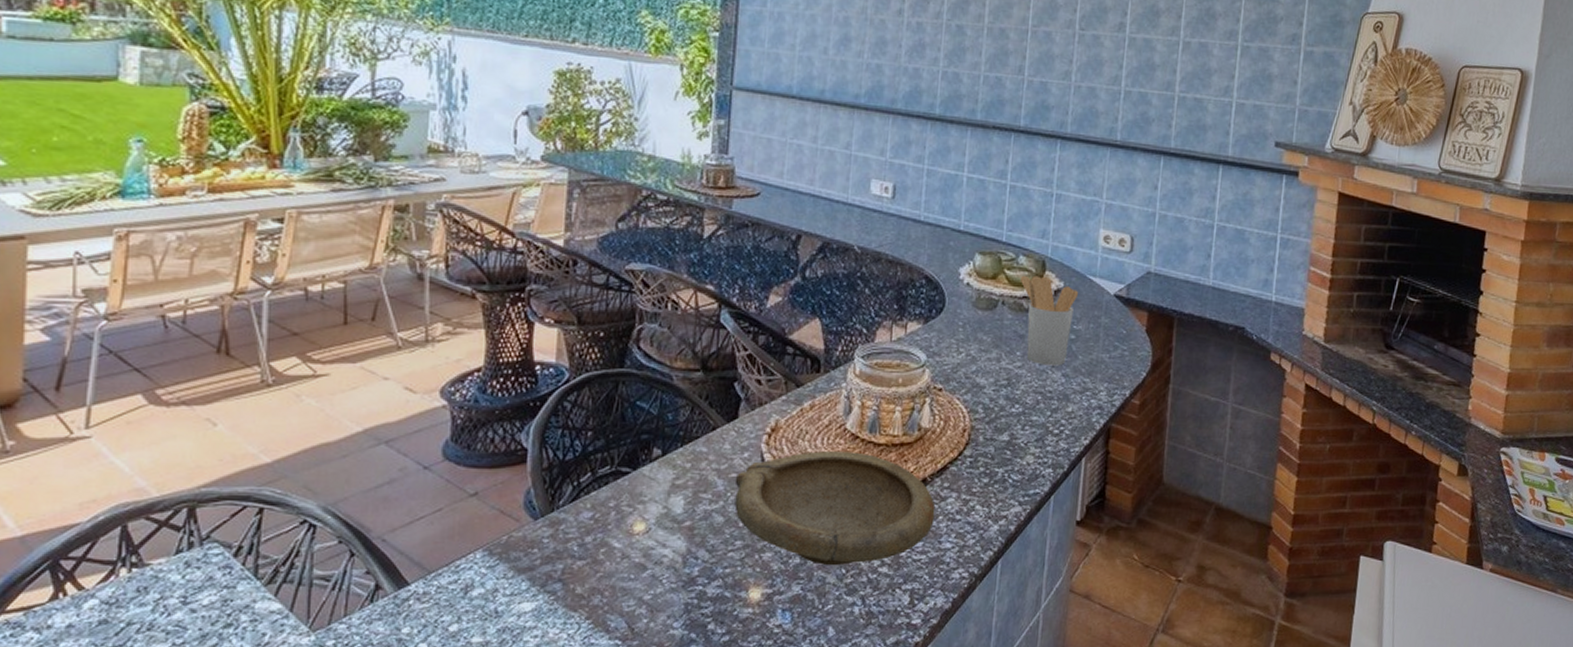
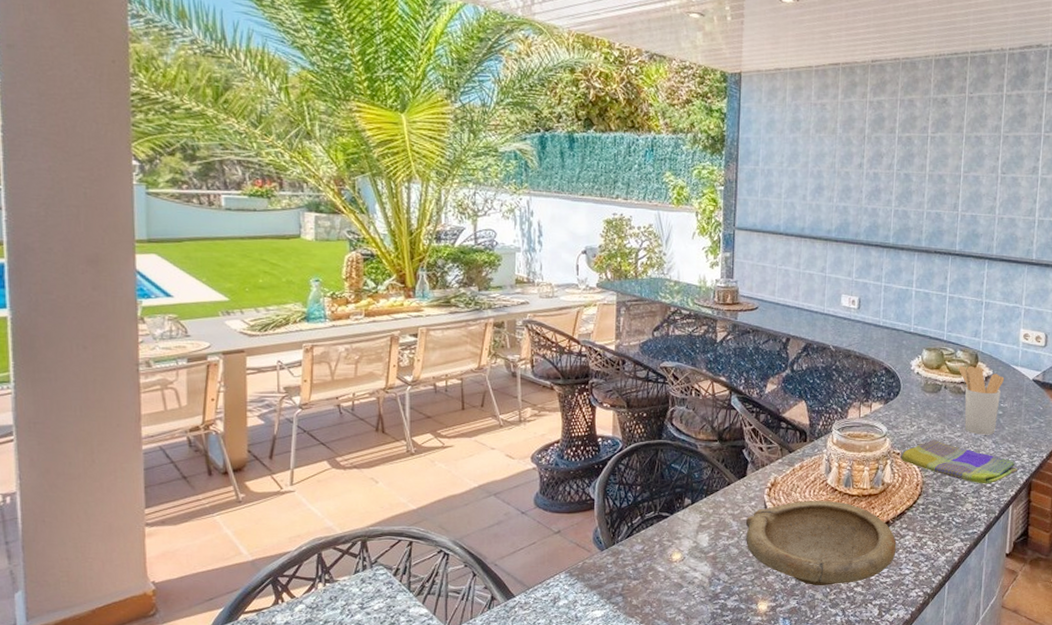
dish towel: none [942,371,1093,430] -> present [899,439,1018,484]

